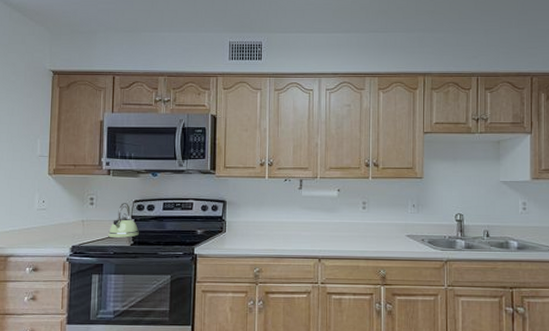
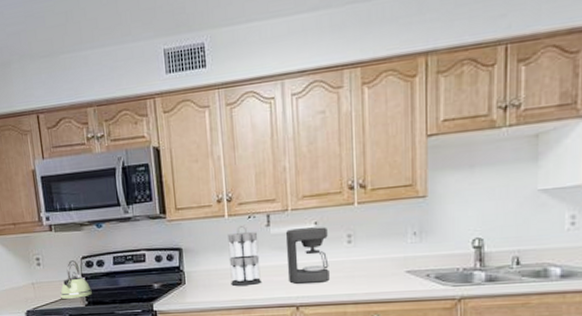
spice rack: none [265,186,292,238] -> present [227,225,261,287]
coffee maker: none [314,193,347,239] -> present [286,226,330,284]

